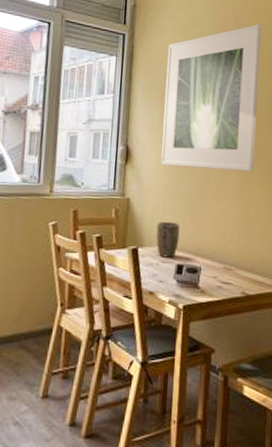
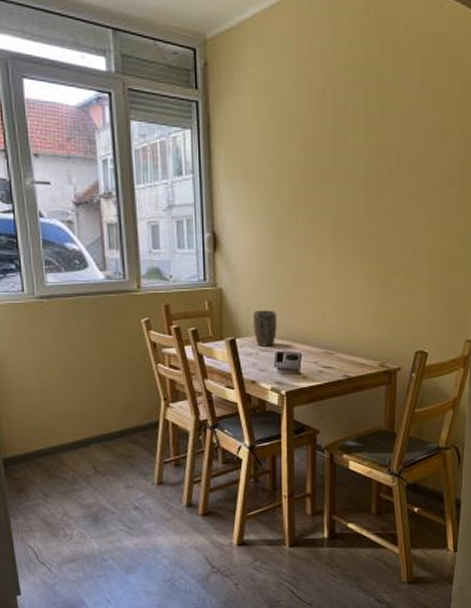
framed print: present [160,24,261,172] -> none [248,77,353,252]

